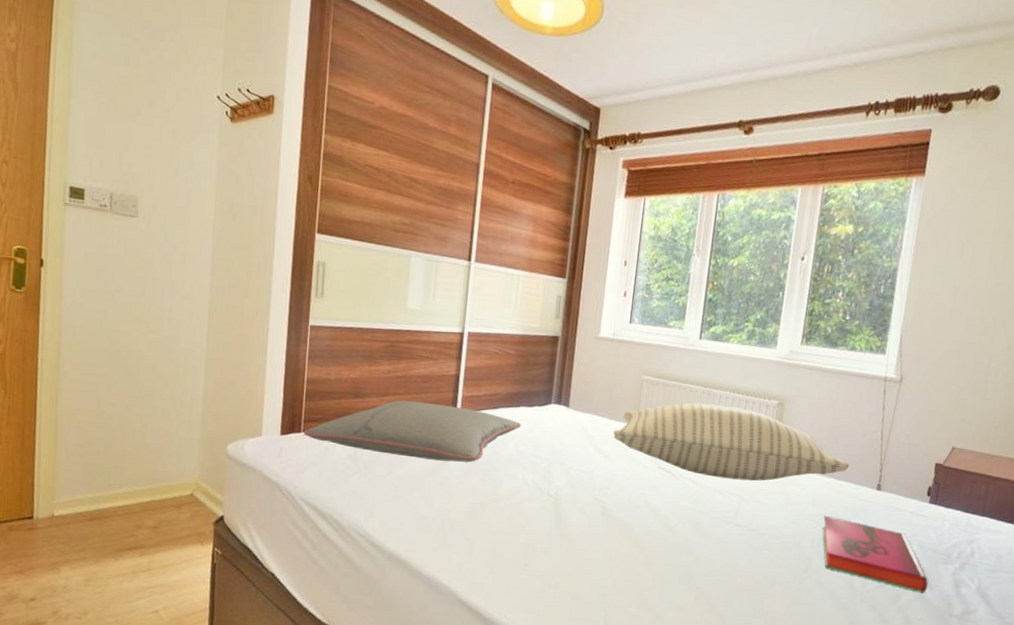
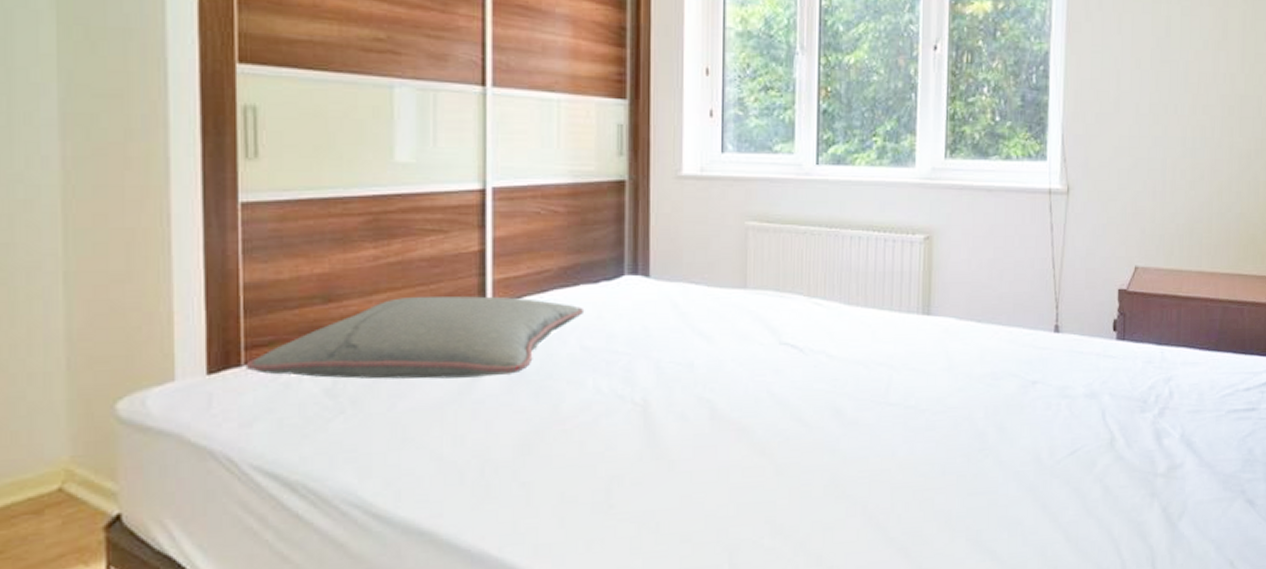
pillow: present [613,403,850,481] -> none [715,249,1019,346]
hardback book: present [822,515,928,593] -> none [995,374,1125,454]

